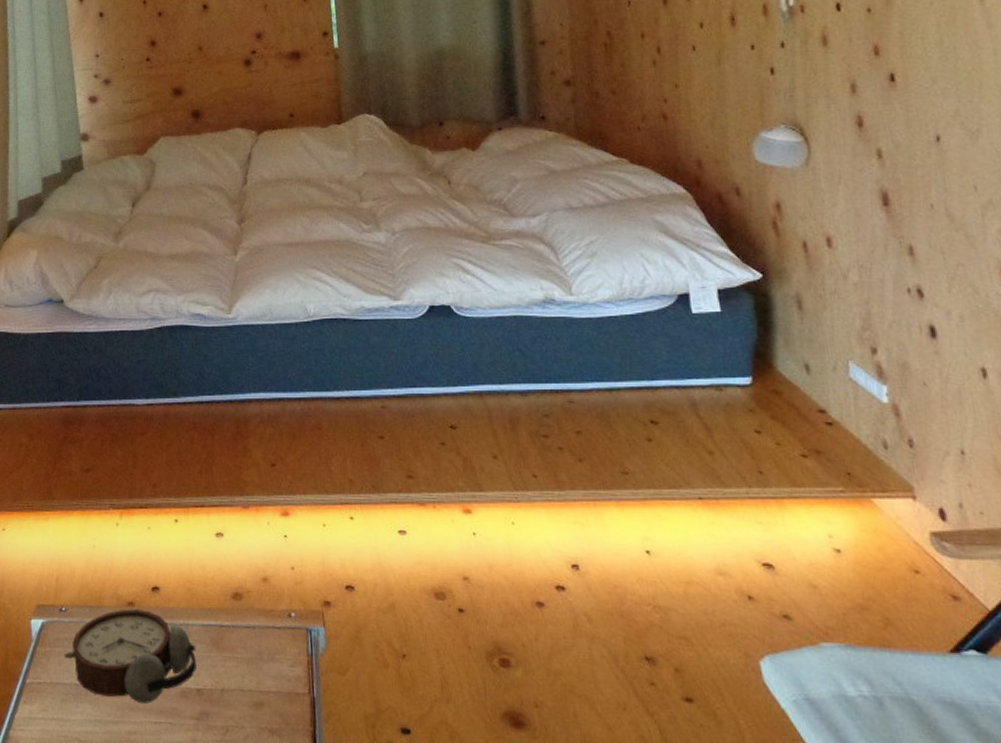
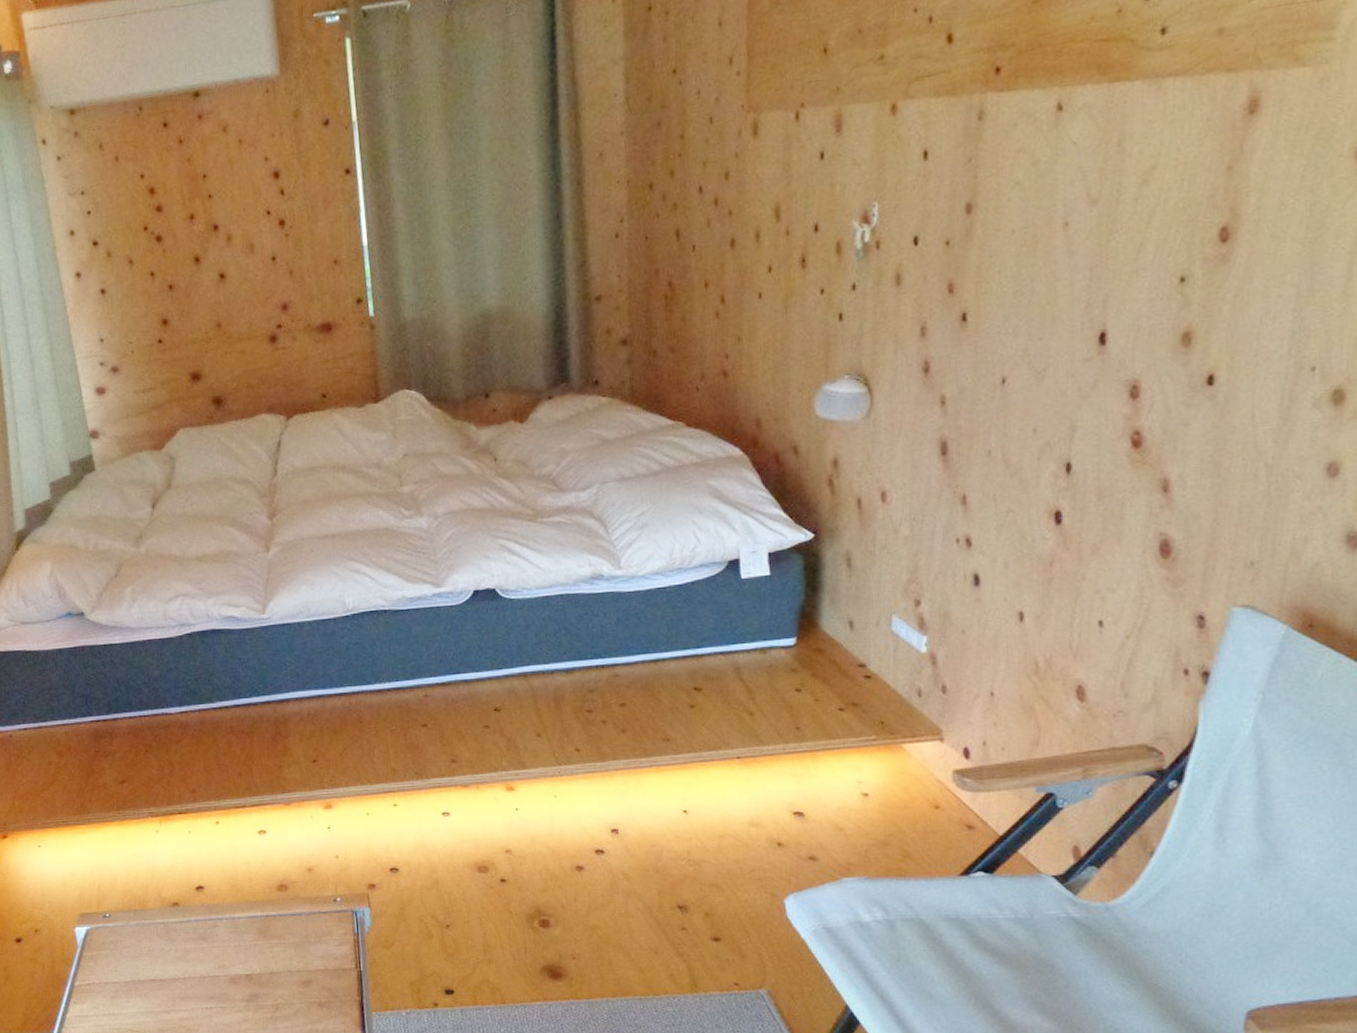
alarm clock: present [64,609,197,704] -> none [111,908,245,992]

